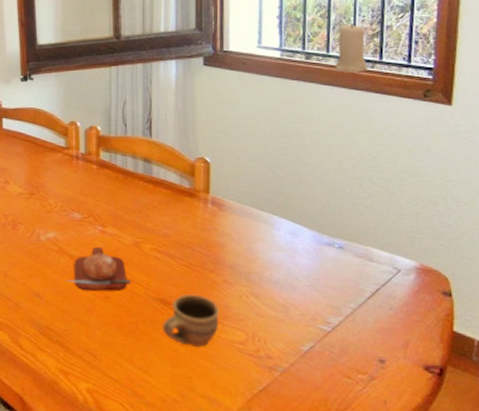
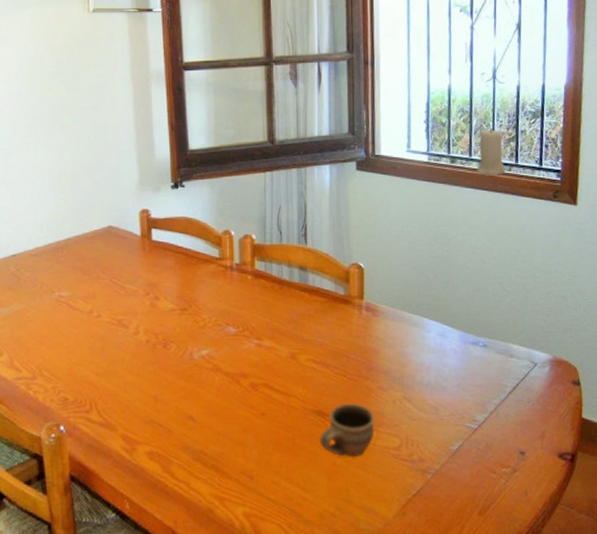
bread: present [66,246,131,291] -> none [221,361,288,408]

